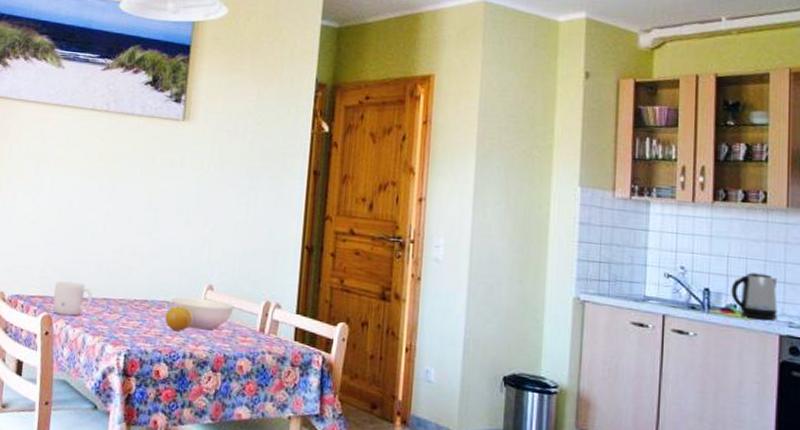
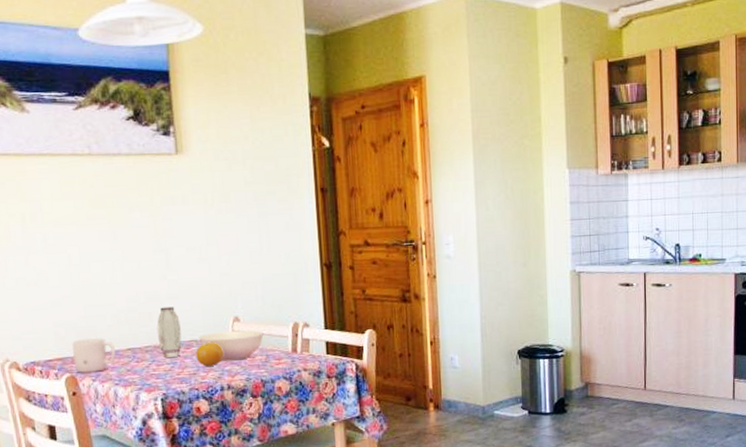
vase: none [133,263,157,316] -> present [156,307,182,358]
kettle: present [731,272,778,320] -> none [696,223,733,264]

